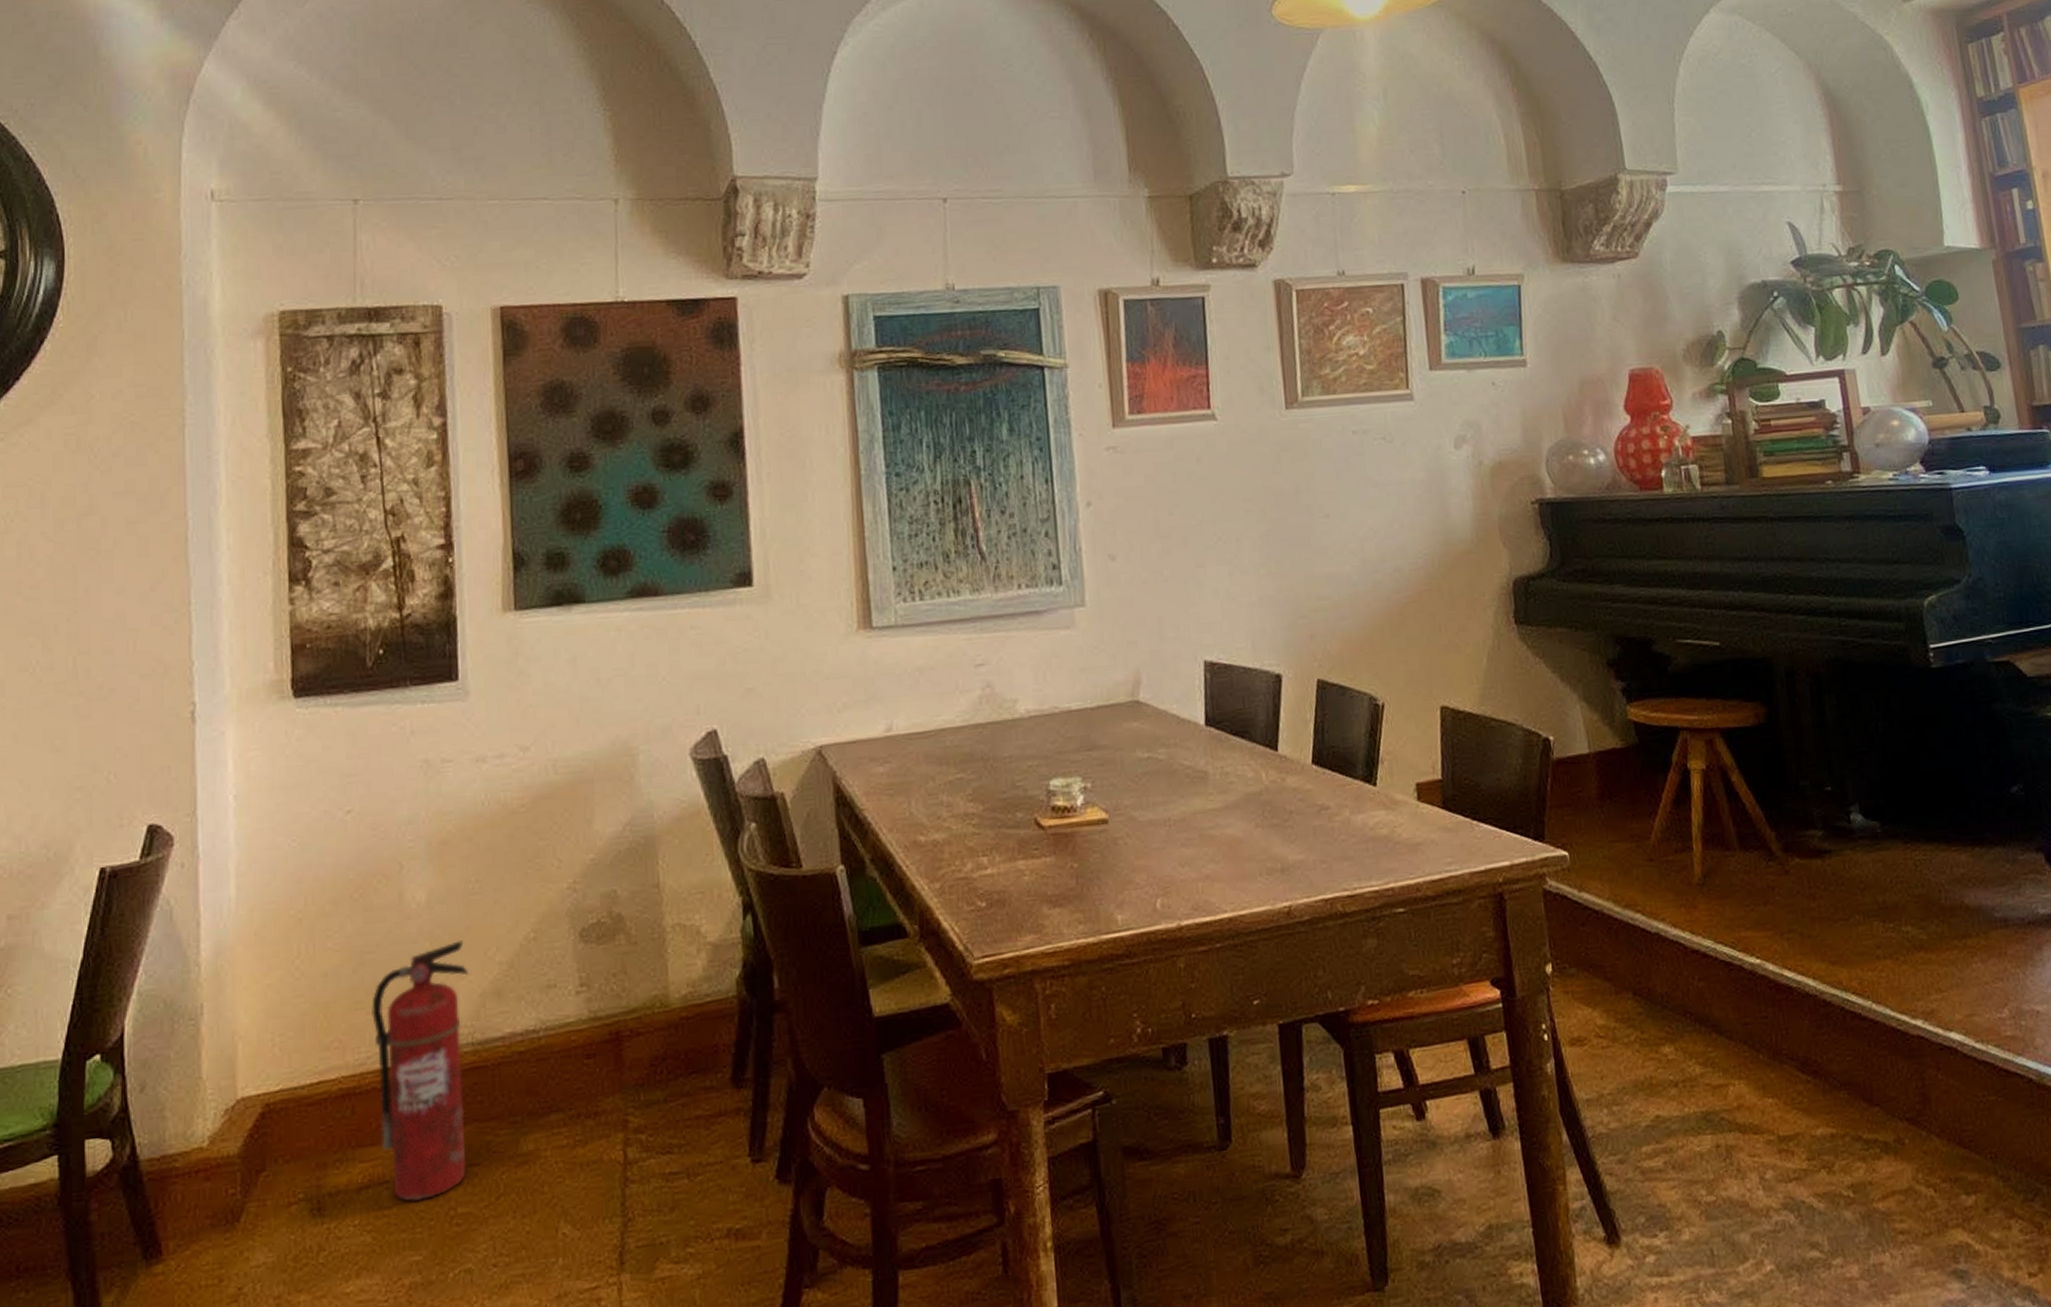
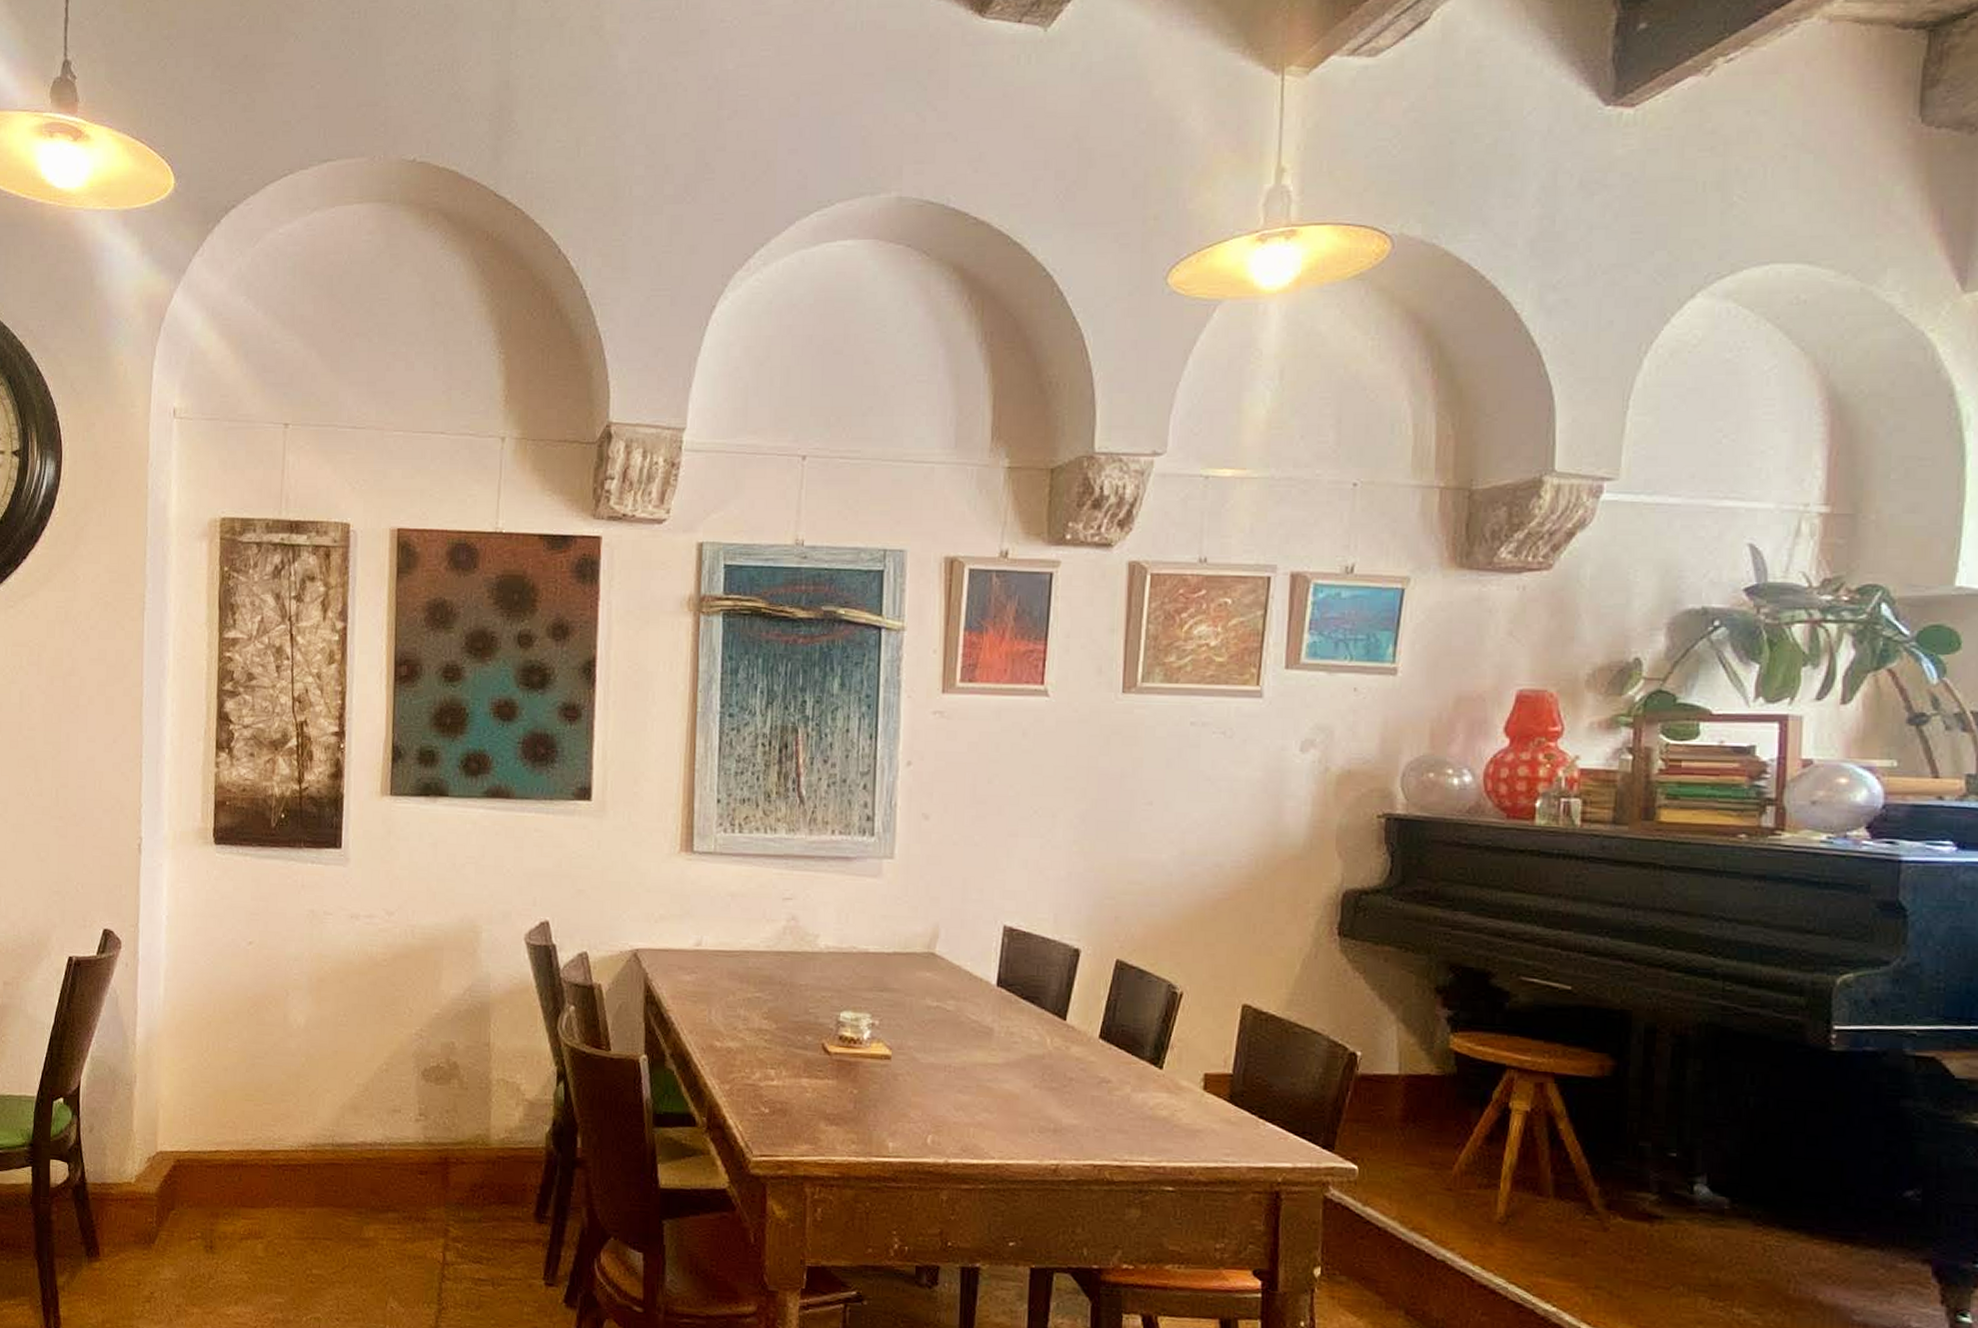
fire extinguisher: present [371,940,468,1202] -> none [258,1061,333,1258]

